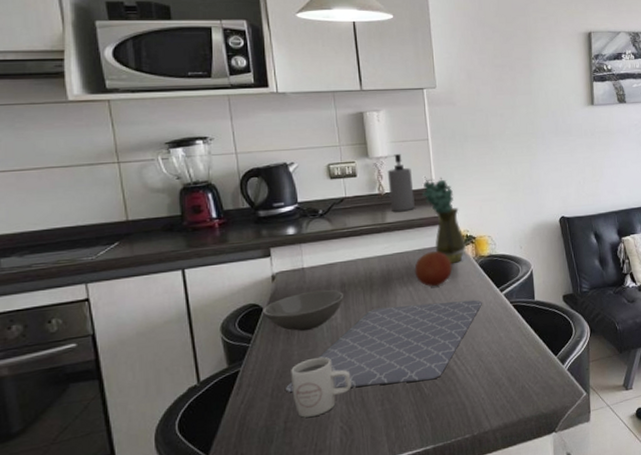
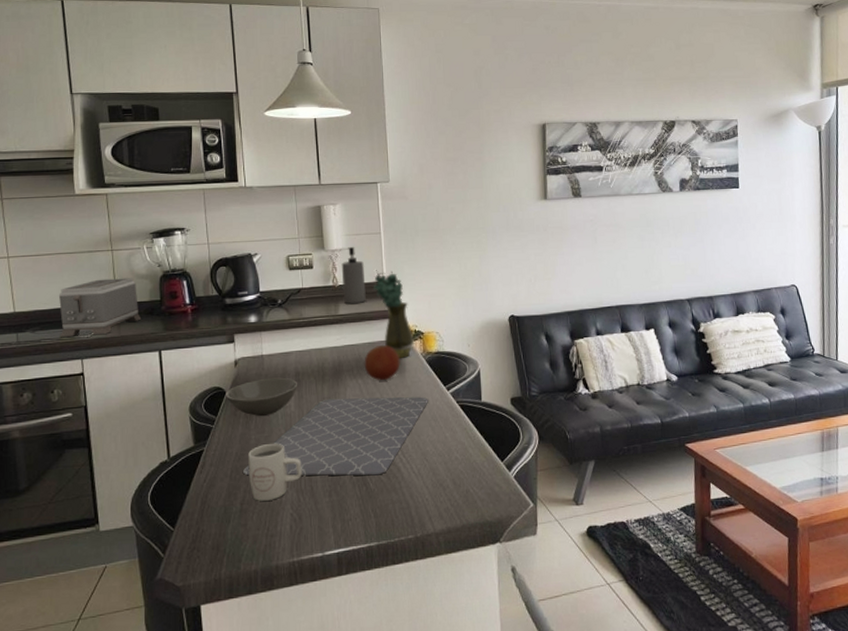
toaster: none [53,192,159,260] -> present [59,278,142,337]

